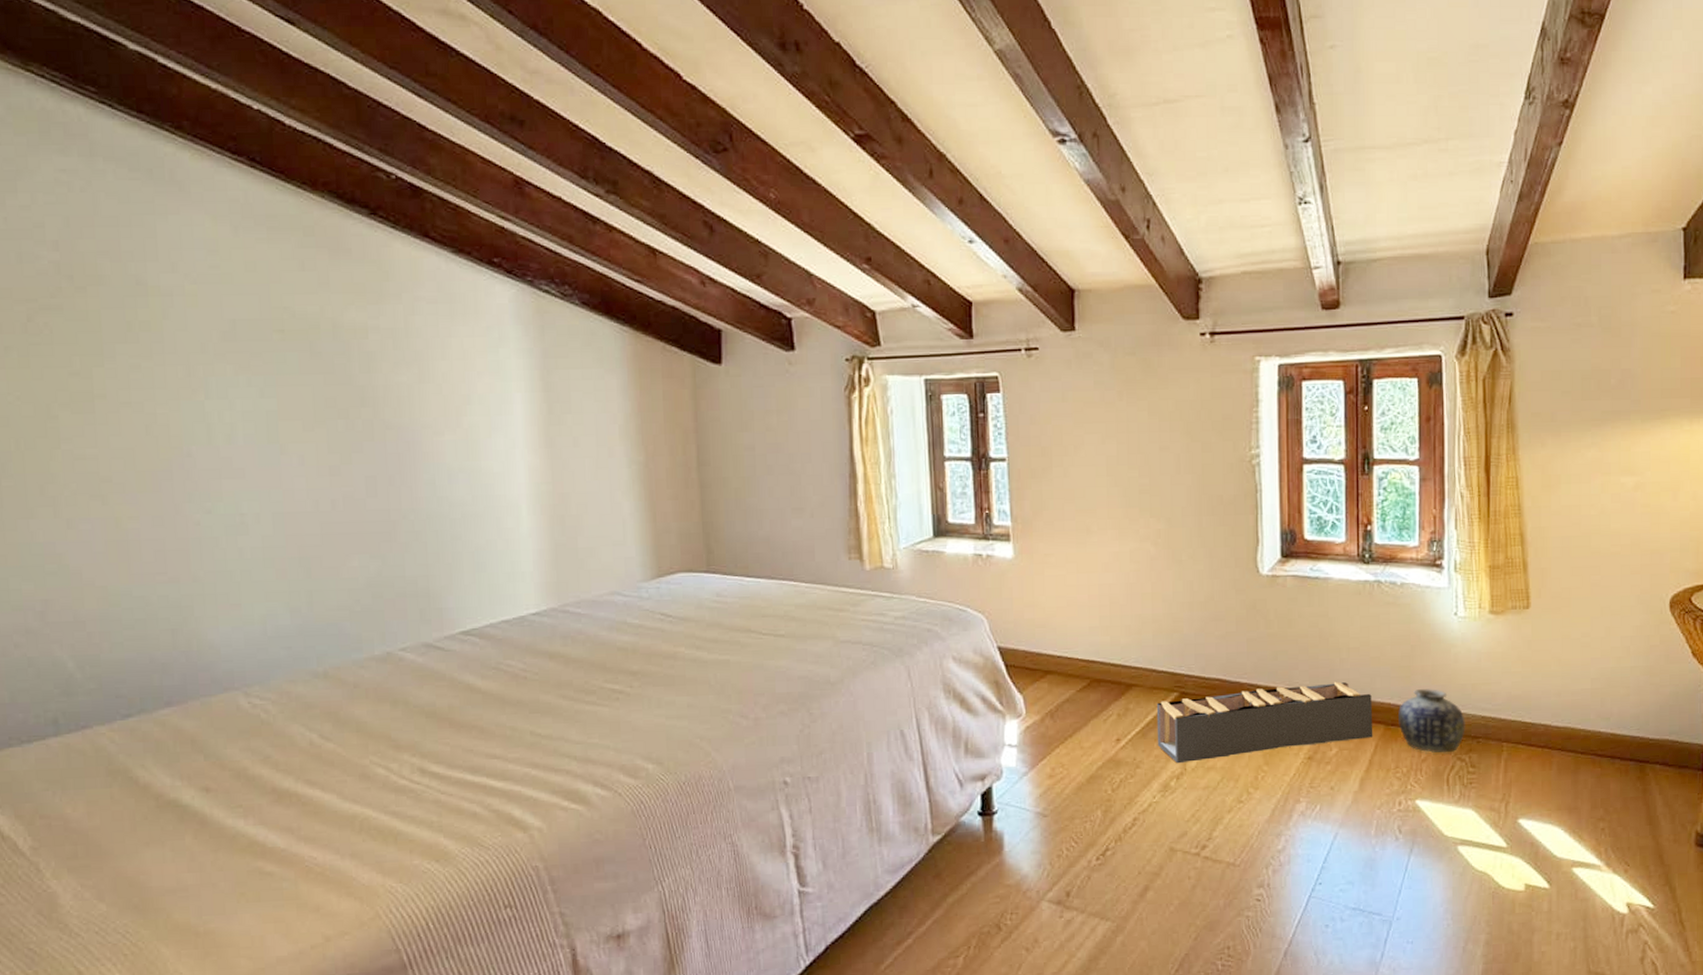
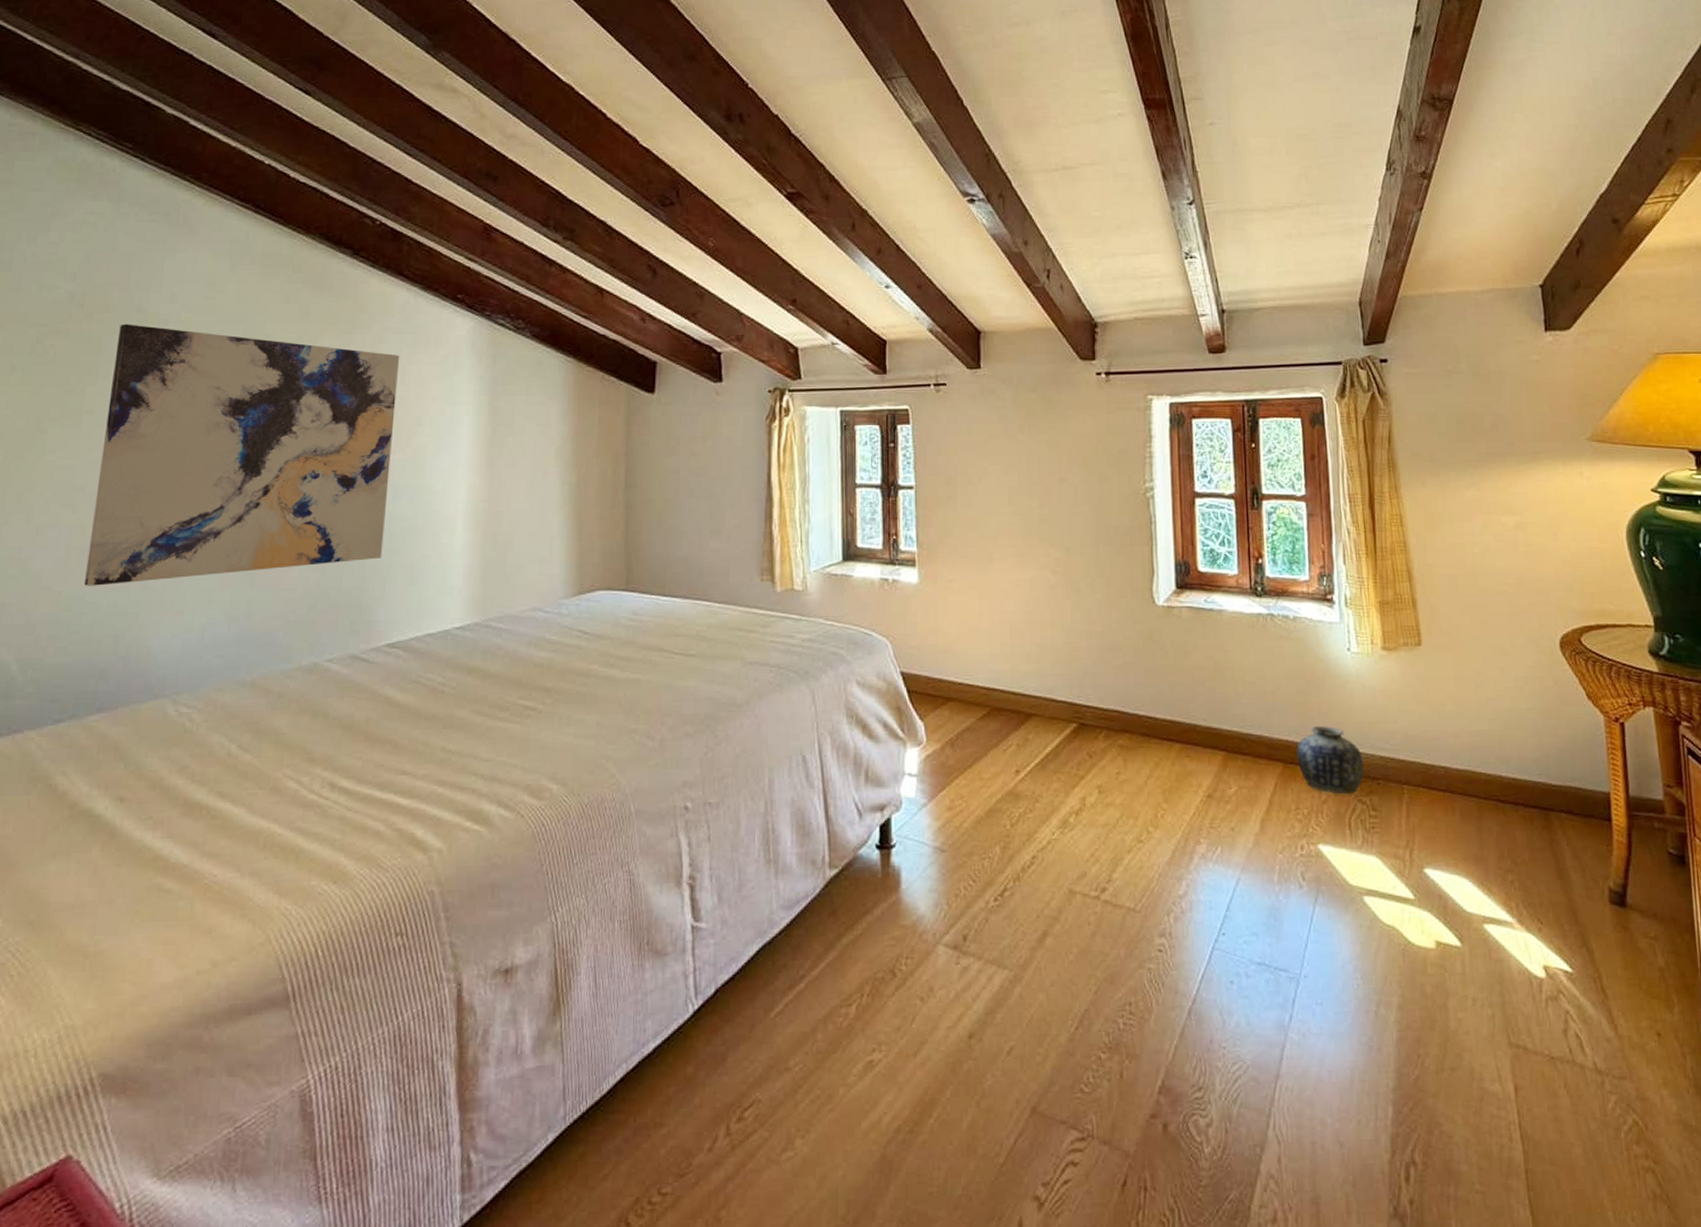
wall art: none [118,297,445,581] -> present [85,324,399,586]
basket: present [1156,681,1373,764] -> none [1055,716,1272,799]

